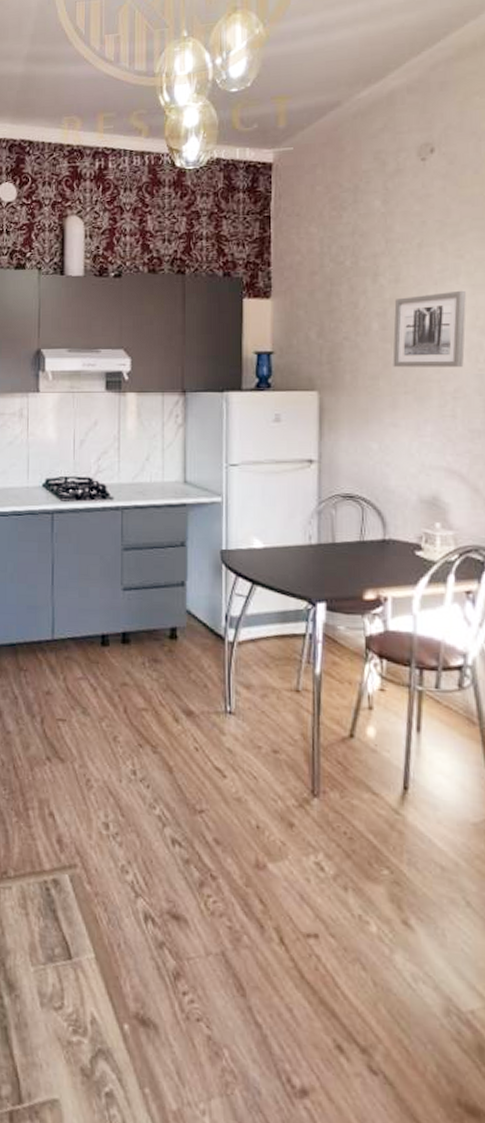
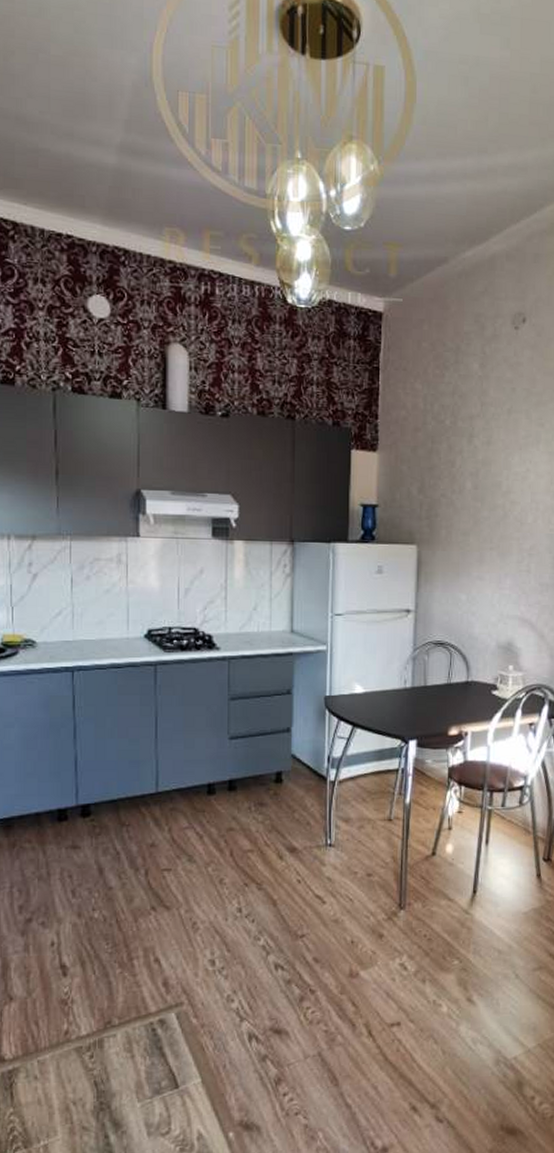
wall art: present [392,290,466,368] -> none [482,456,544,527]

